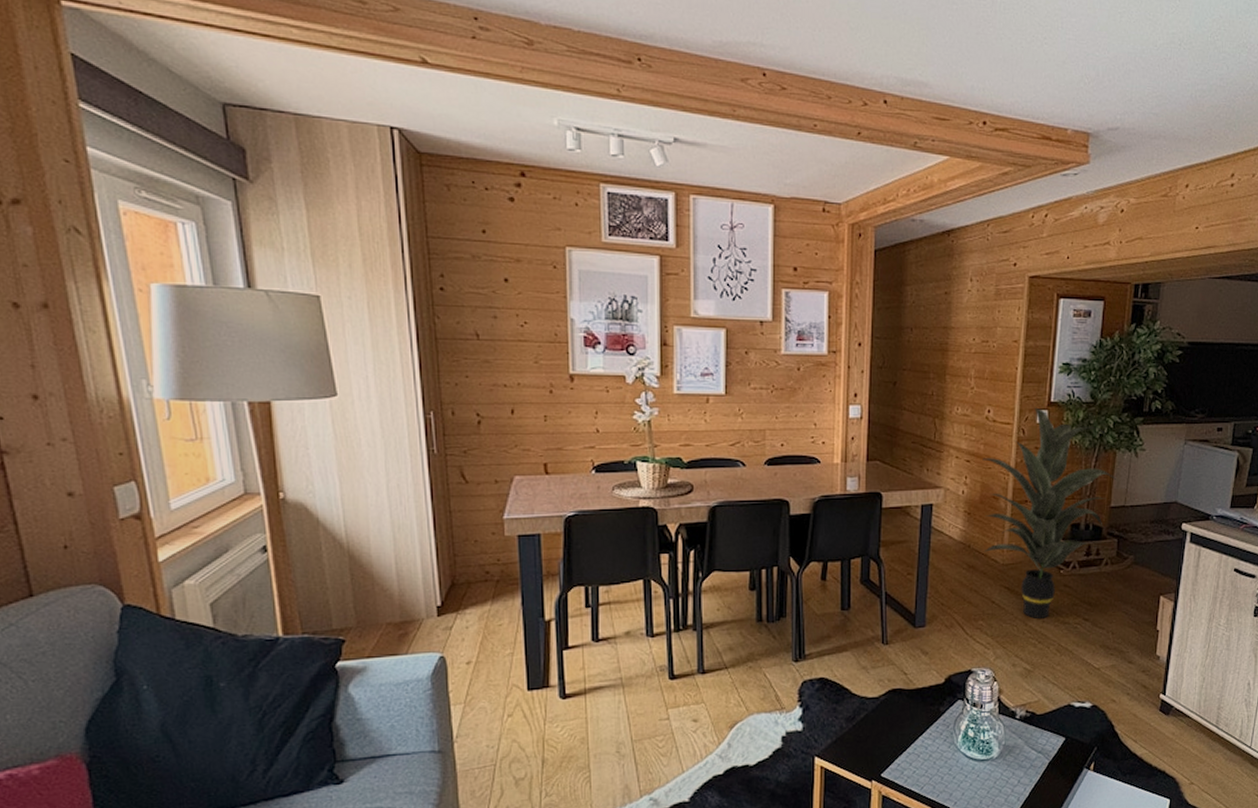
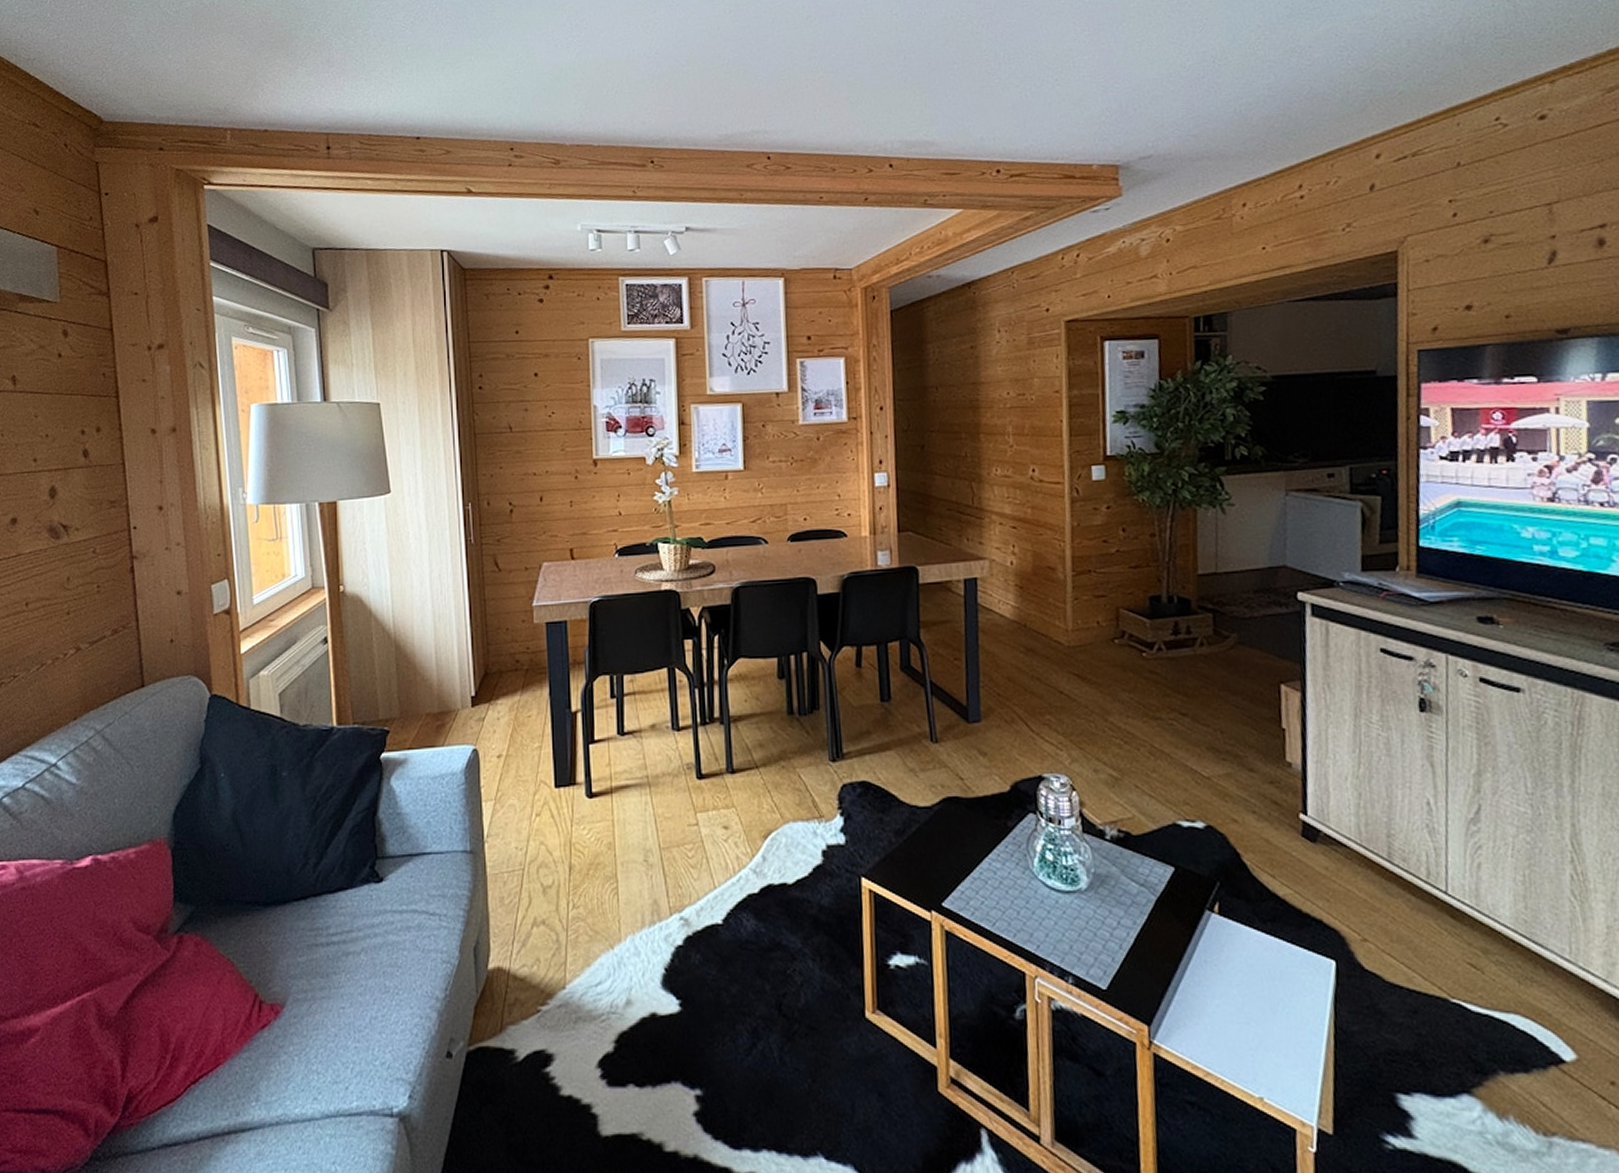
indoor plant: present [982,407,1118,618] -> none [1031,463,1204,712]

